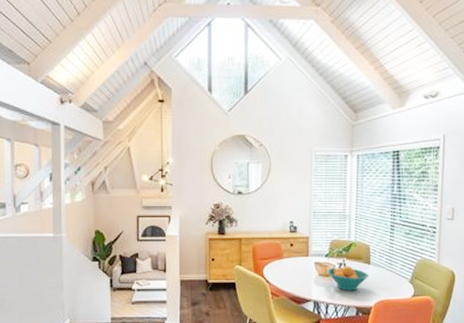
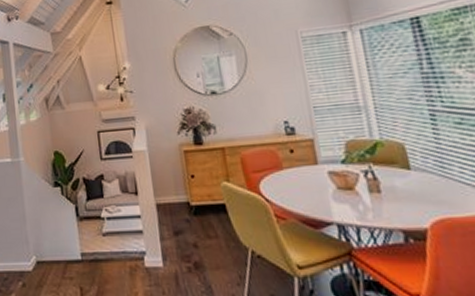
fruit bowl: present [326,265,370,291] -> none [347,172,414,208]

